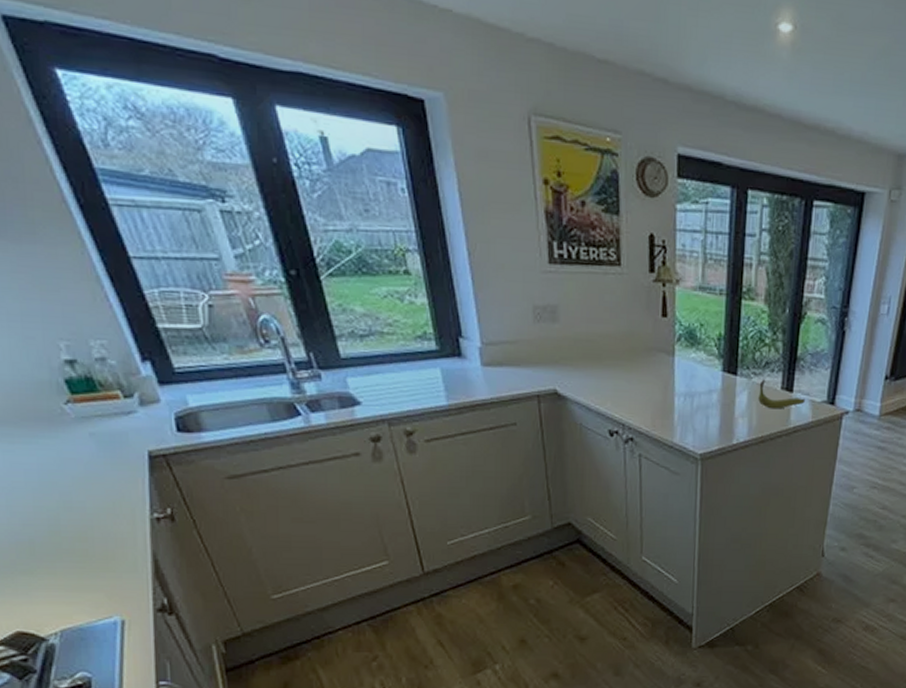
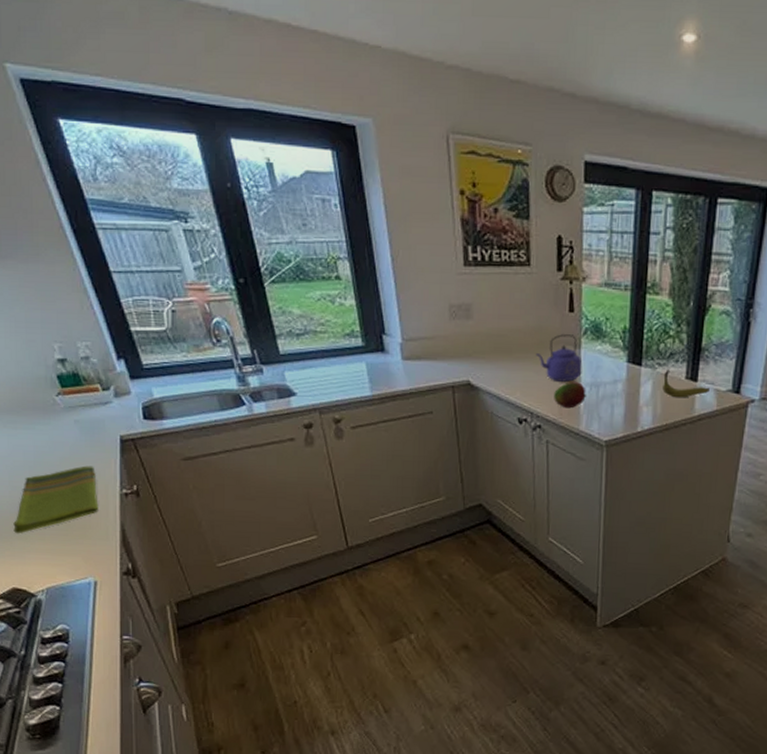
dish towel: none [14,486,124,569] -> present [13,465,99,534]
kettle: none [627,340,676,391] -> present [536,334,583,382]
fruit: none [647,391,681,420] -> present [554,382,587,409]

